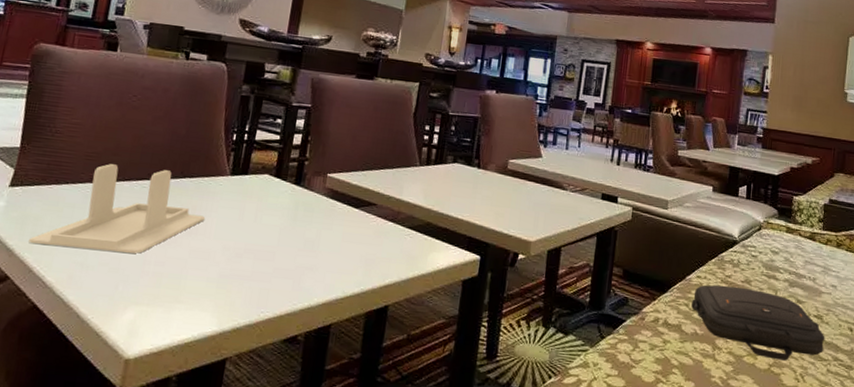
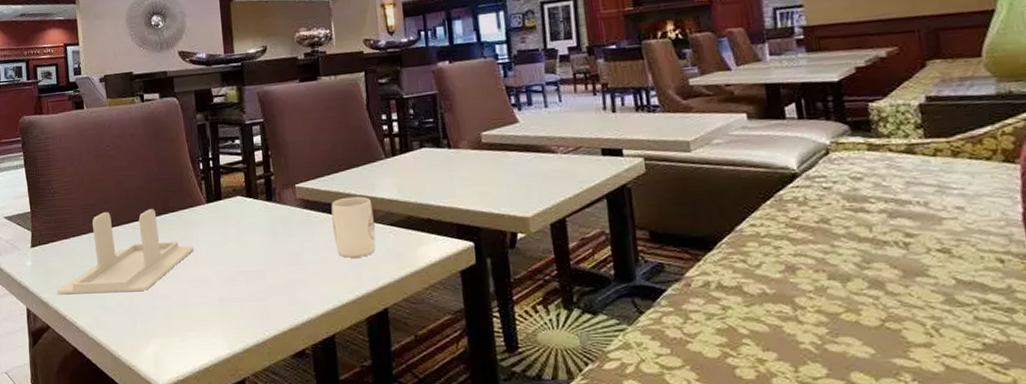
mug: none [353,195,397,254] -> present [331,196,376,258]
laptop bag: present [691,284,825,361] -> none [749,229,962,313]

